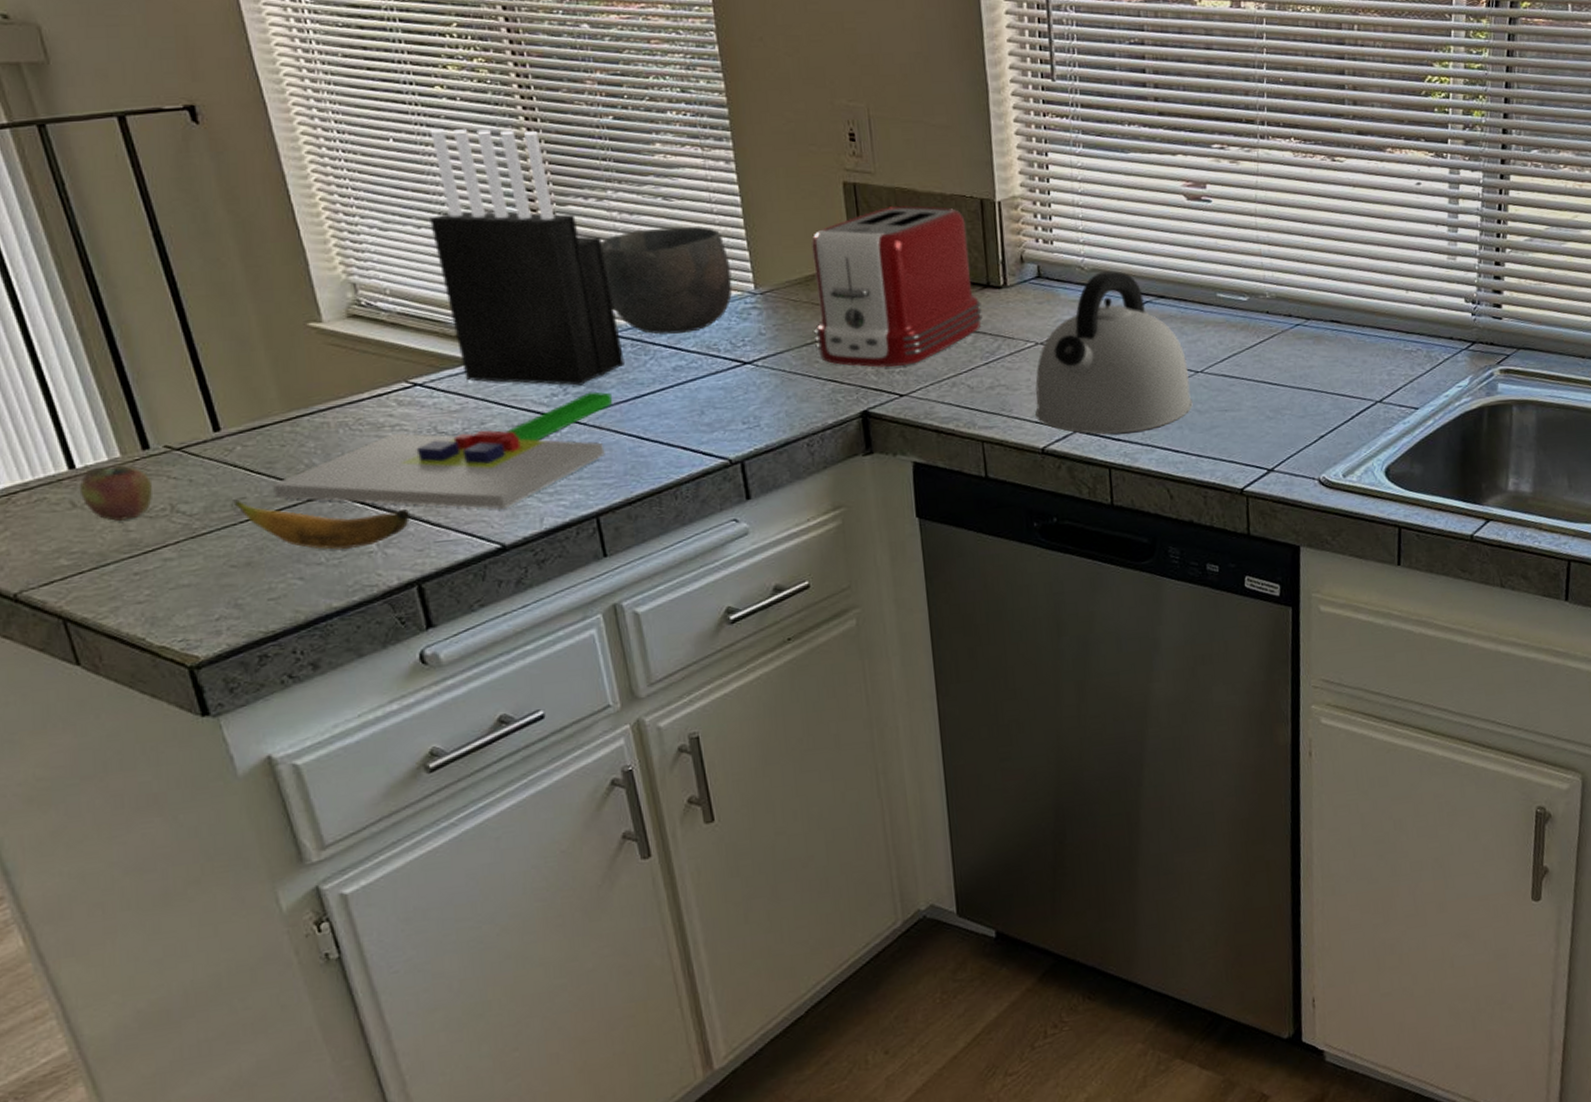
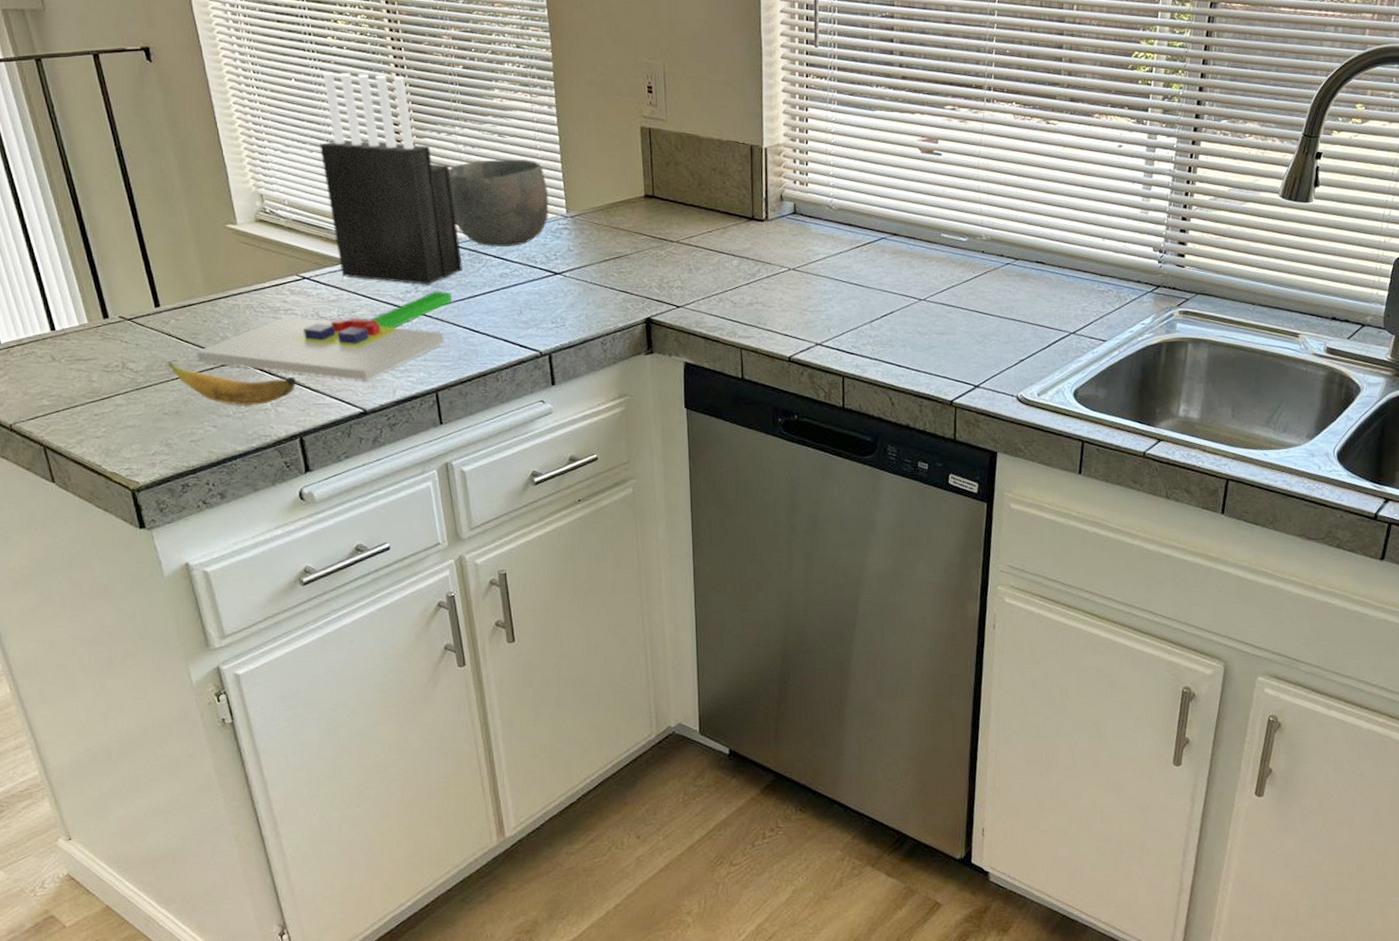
apple: present [80,465,152,521] -> none [59,329,109,373]
toaster: present [811,205,983,367] -> none [611,149,747,282]
kettle: present [1034,271,1193,435] -> none [784,211,915,349]

